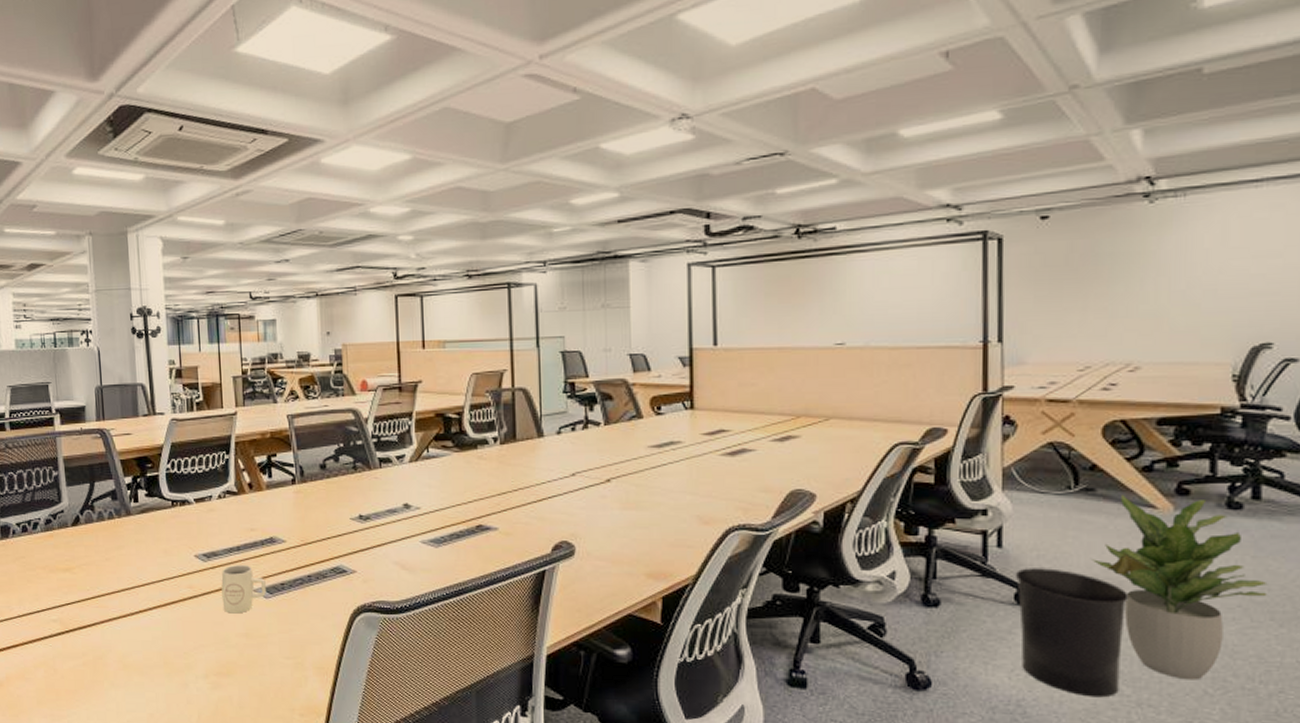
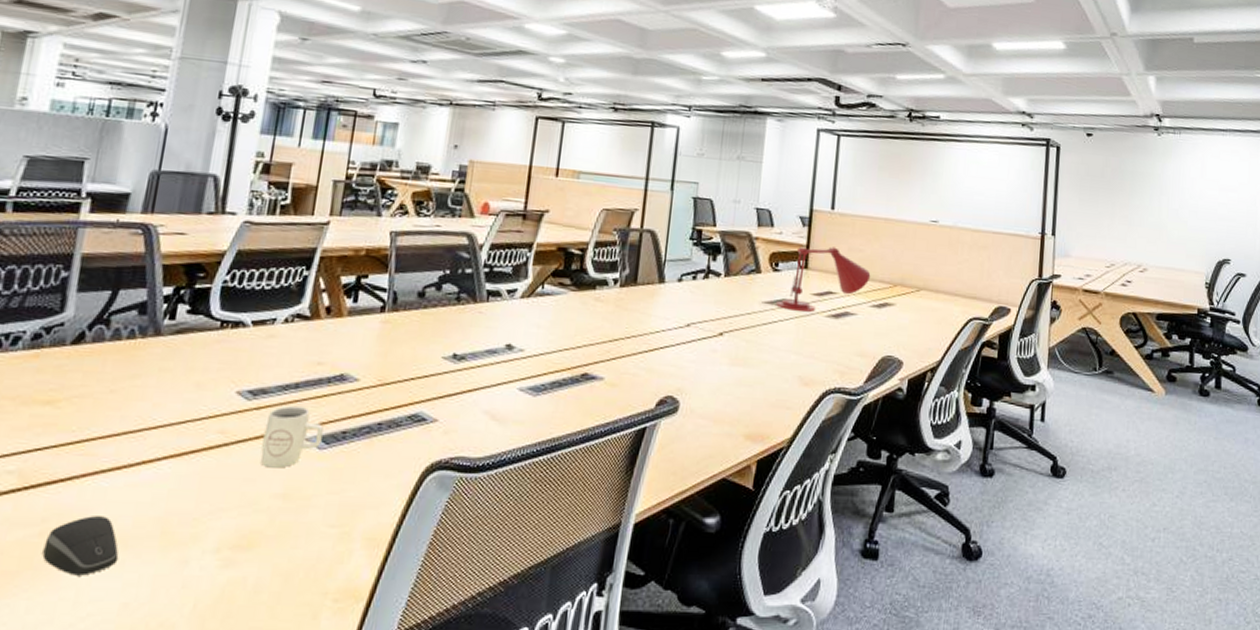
computer mouse: none [88,651,139,694] -> present [42,516,119,576]
desk lamp: none [660,384,768,453] -> present [773,247,871,313]
waste bin: present [1015,568,1130,698] -> none [1052,441,1133,566]
potted plant: present [1092,495,1268,680] -> none [1108,379,1224,549]

